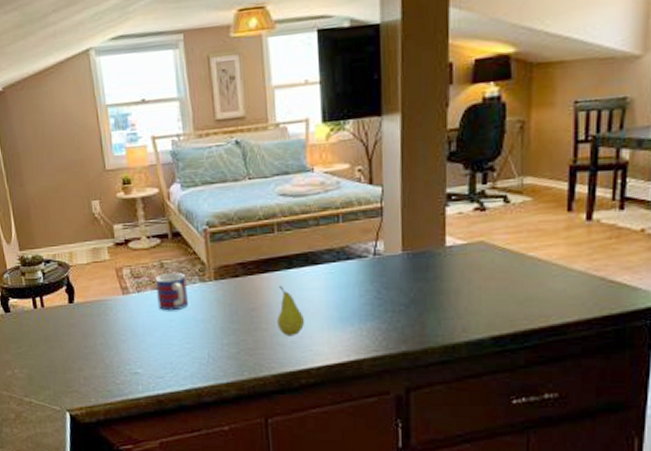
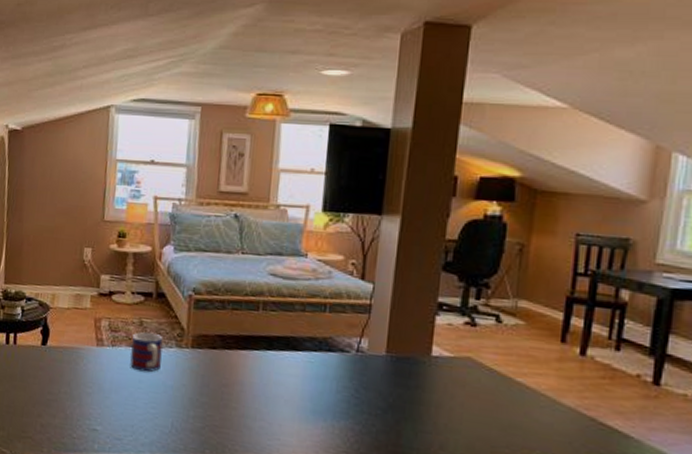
fruit: present [277,285,305,337] -> none [248,365,277,422]

